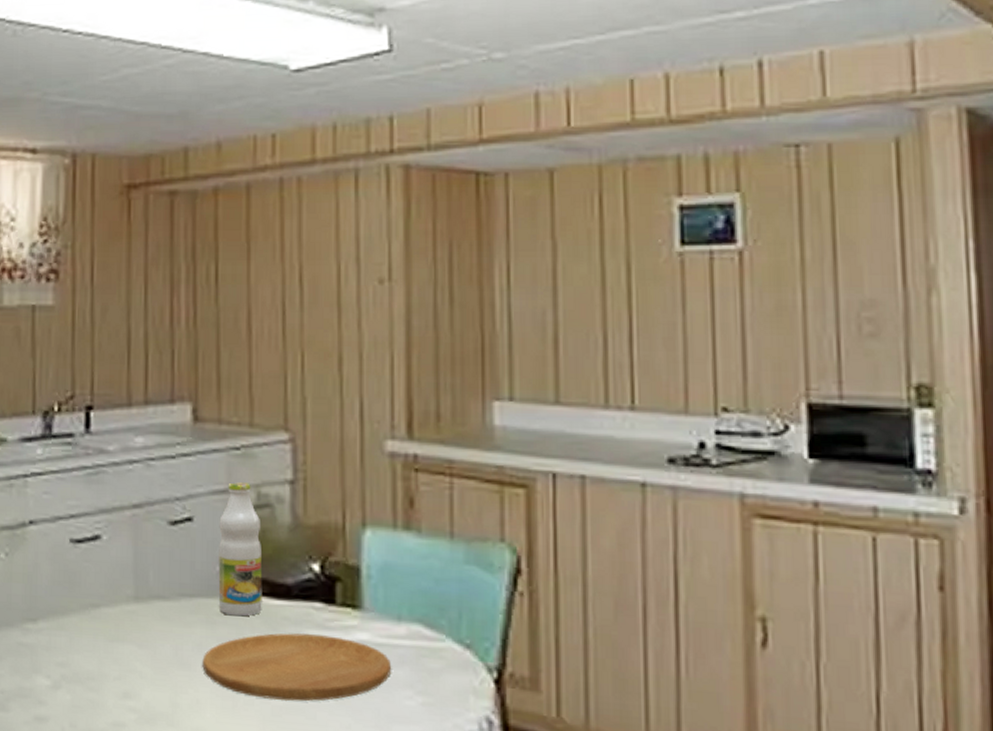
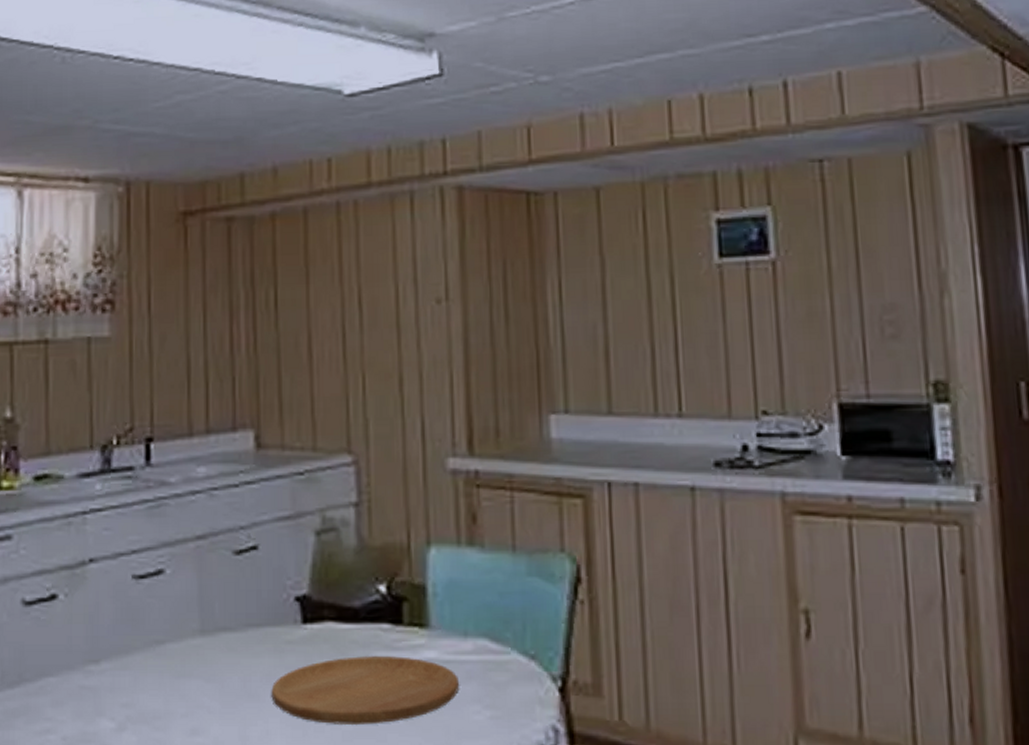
bottle: present [218,482,263,617] -> none [285,508,330,643]

